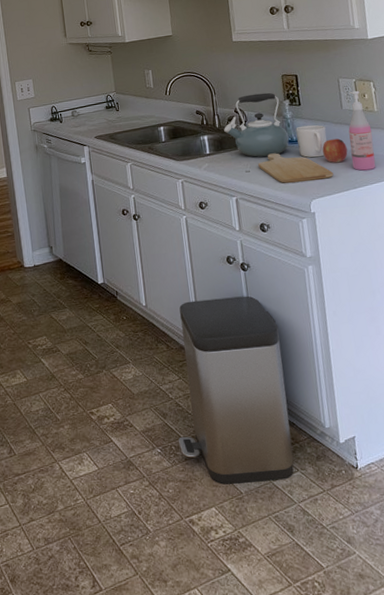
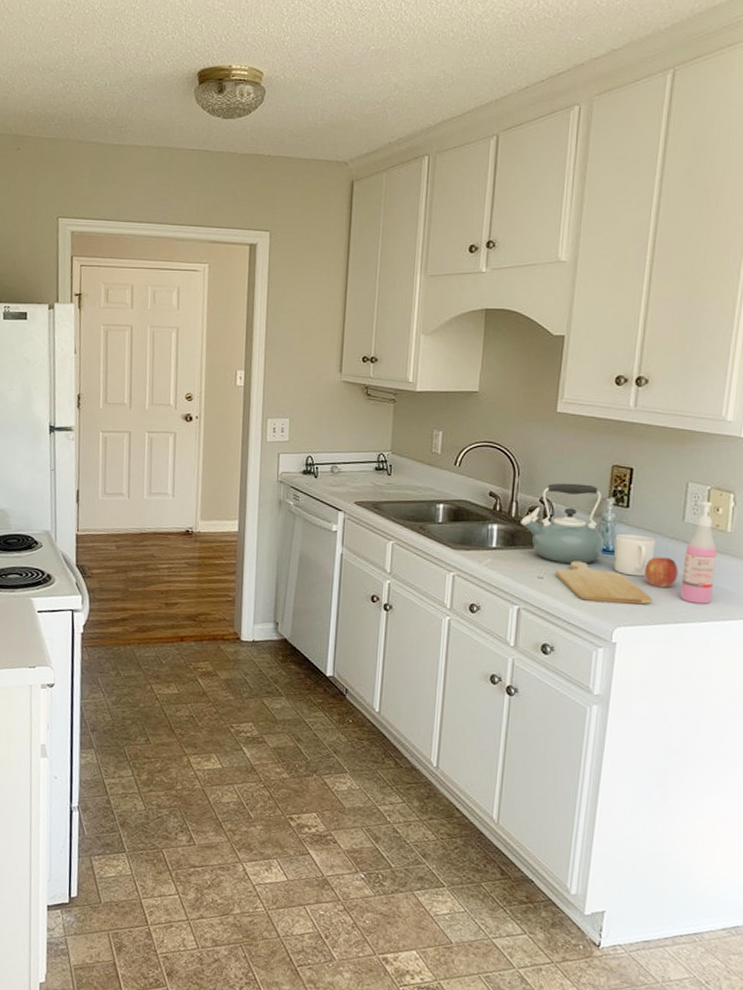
pedal bin: present [178,296,294,485] -> none [387,717,538,940]

